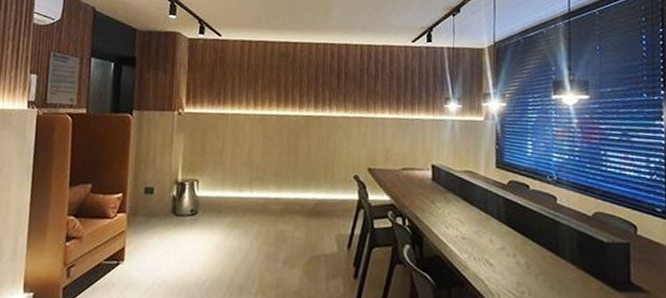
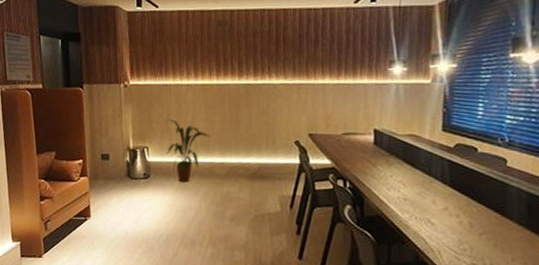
house plant: none [218,150,268,220] -> present [167,119,211,182]

